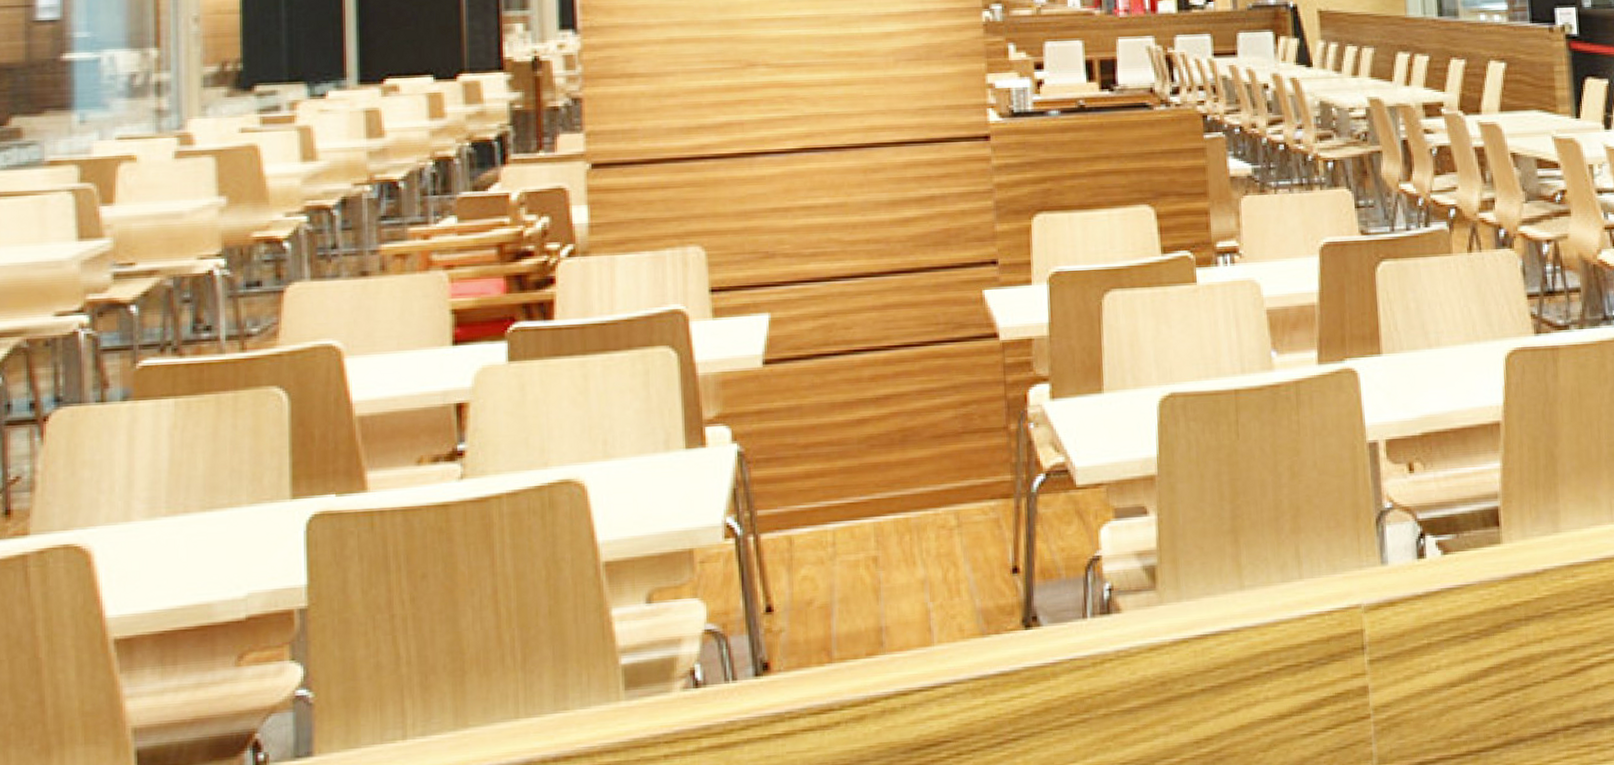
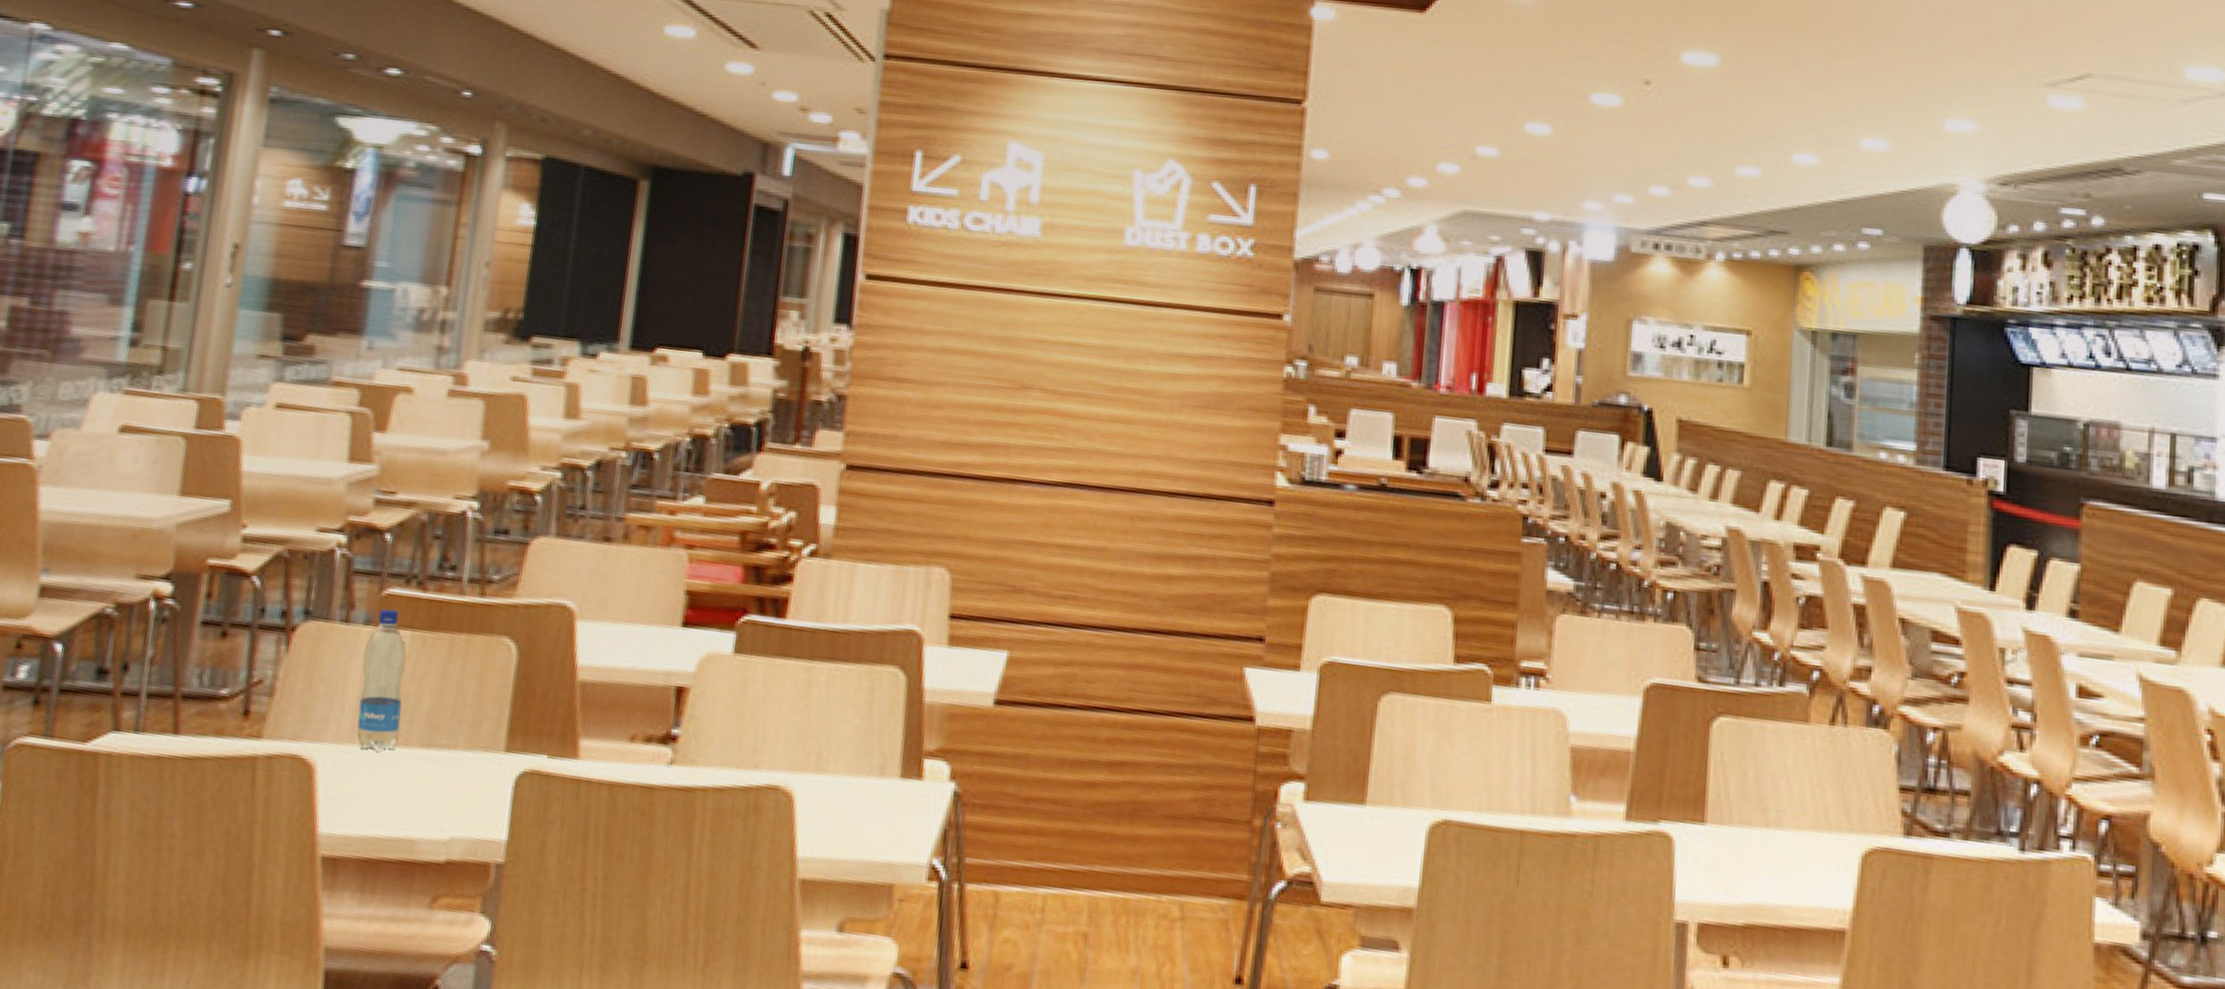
bottle: none [126,381,177,526] -> present [356,609,407,753]

